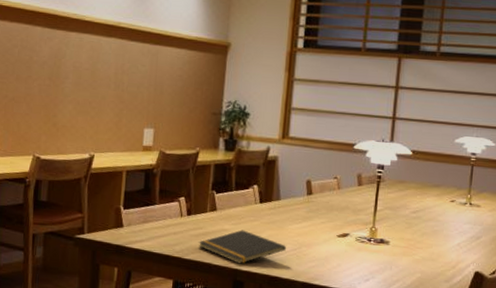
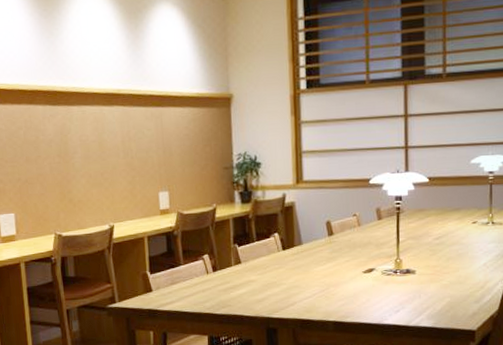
notepad: present [198,230,286,264] -> none [227,278,314,312]

